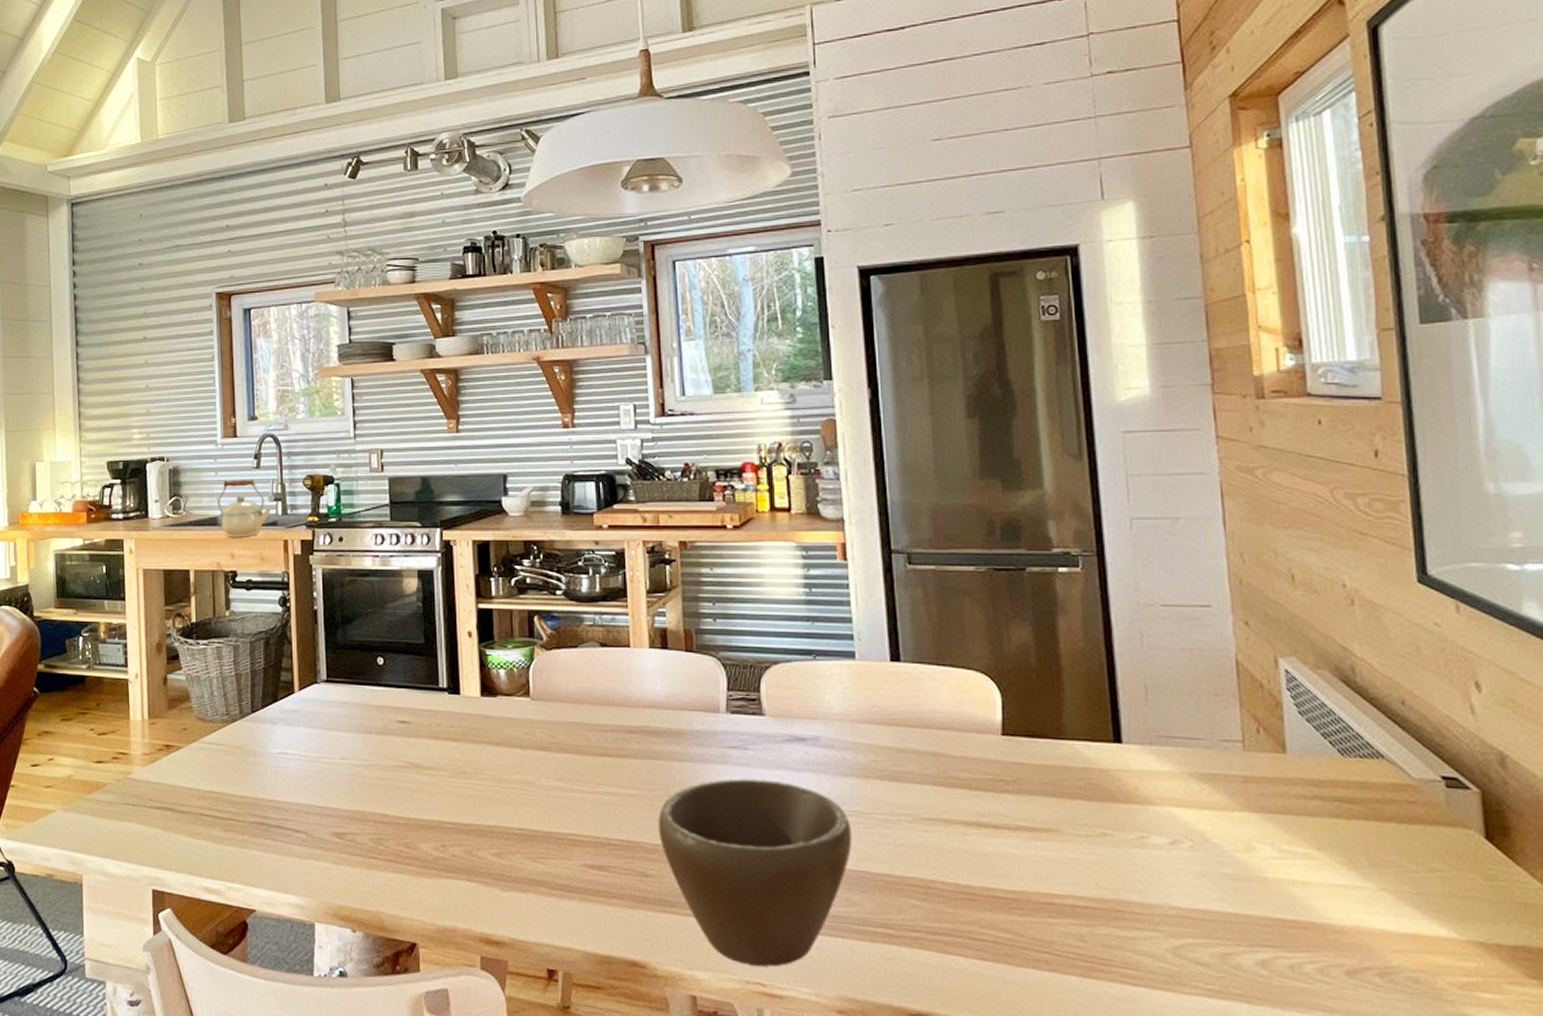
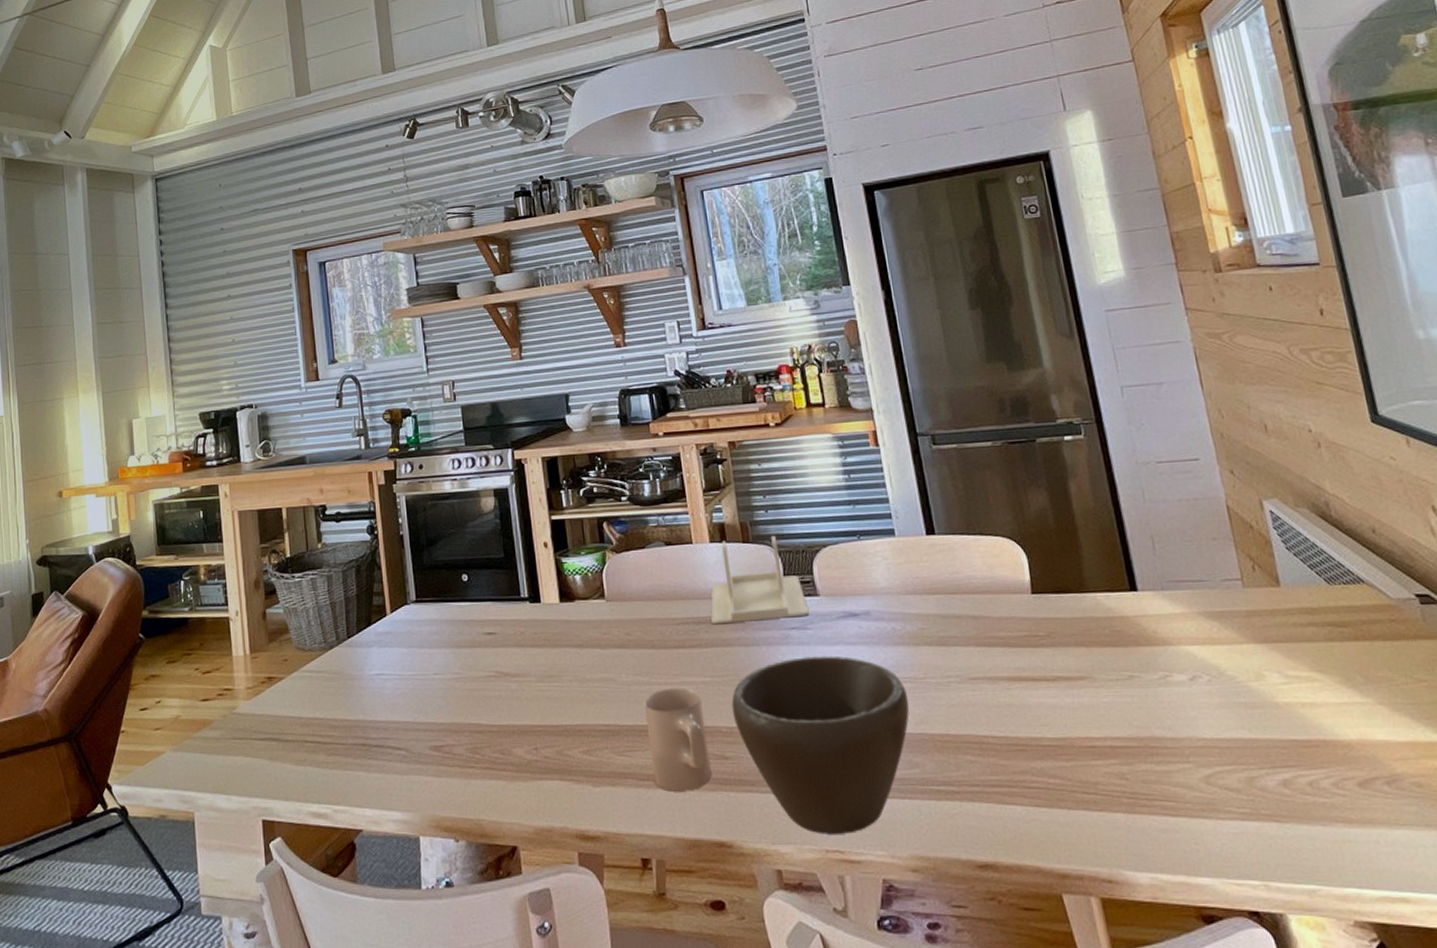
kettle: present [218,478,271,538] -> none [304,417,354,474]
cup: none [564,797,630,906] -> present [644,687,712,792]
napkin holder: none [643,647,752,736] -> present [710,536,810,625]

